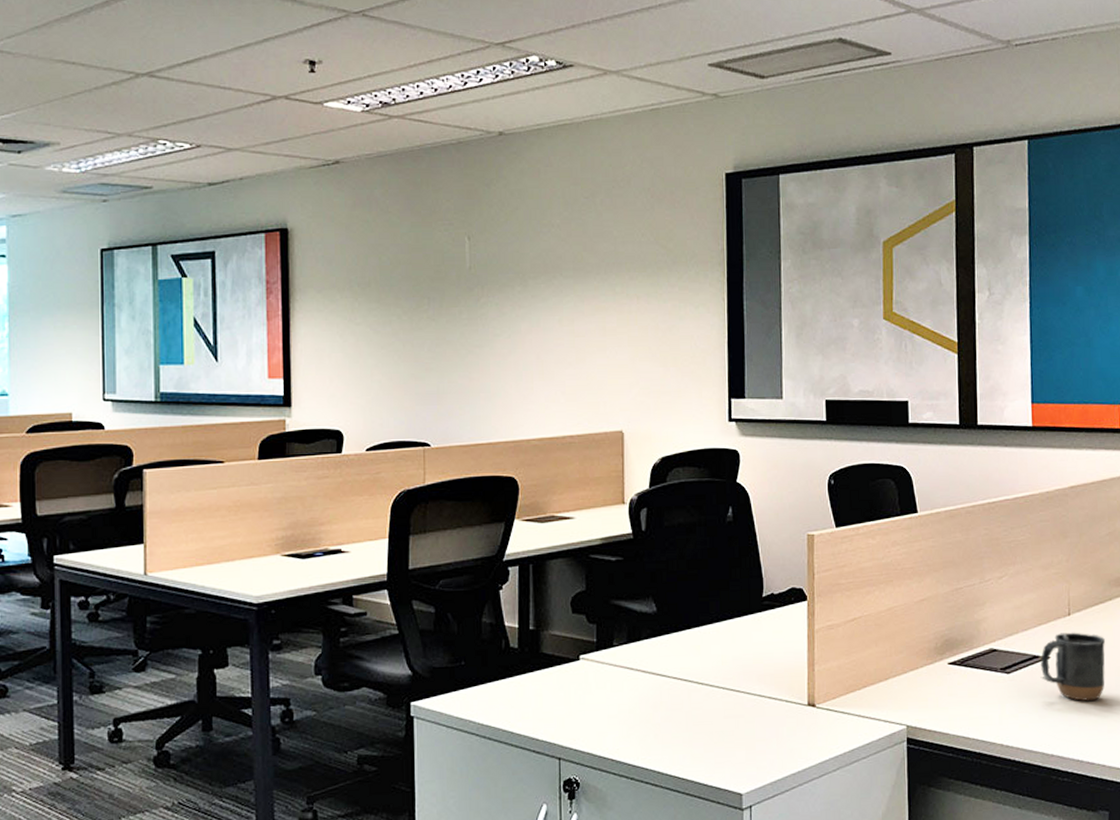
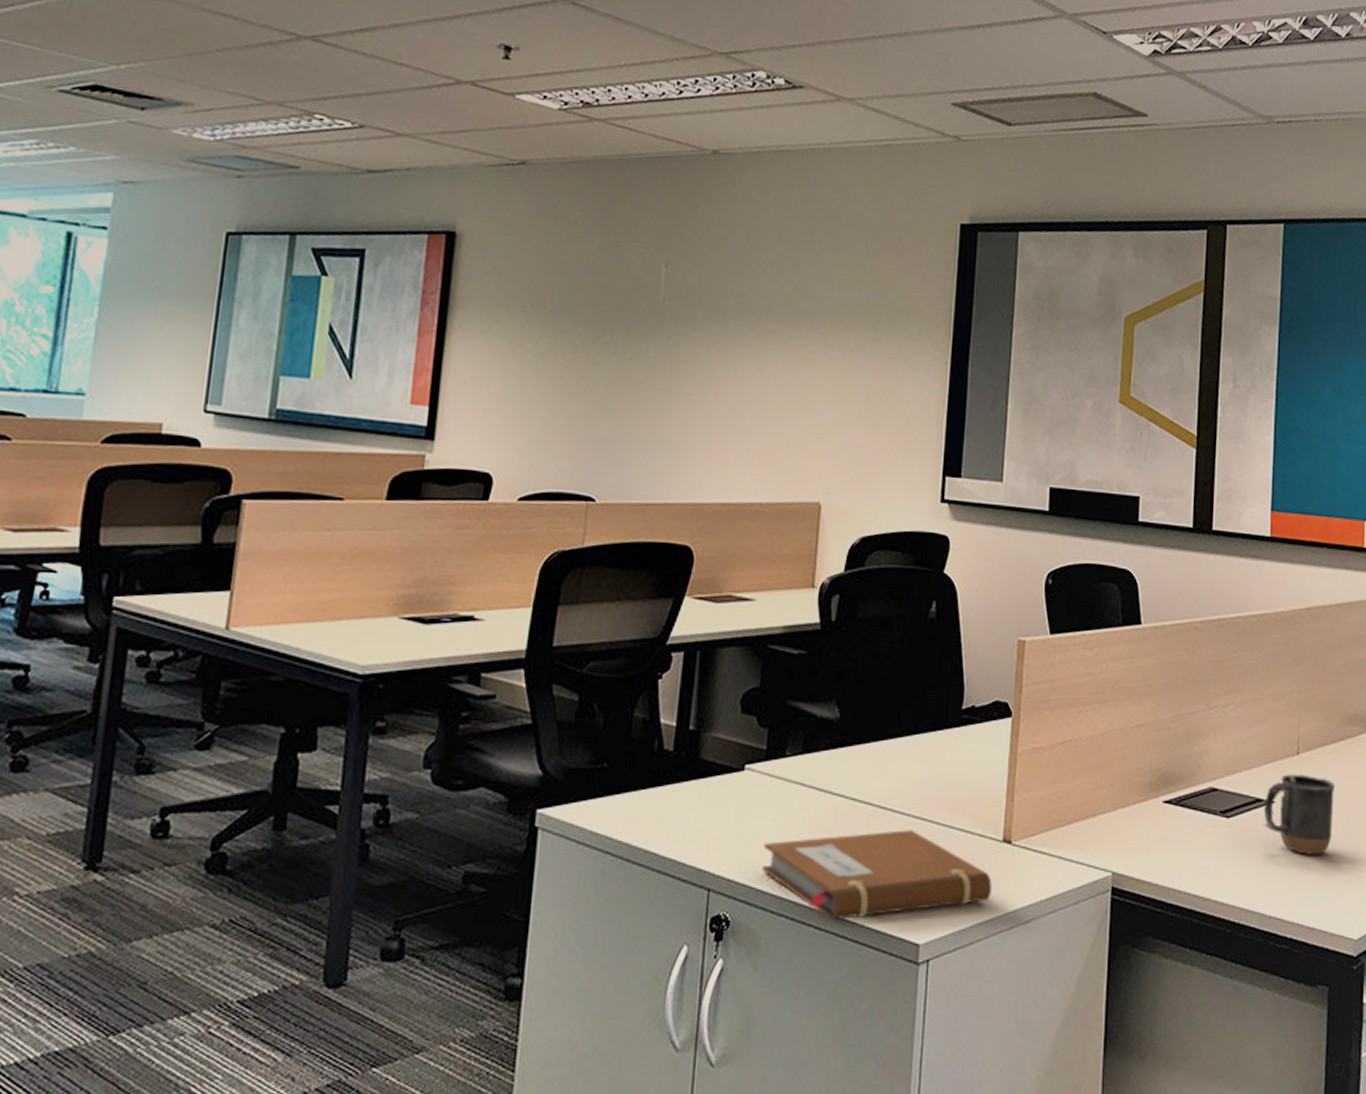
notebook: none [602,700,801,777] -> present [762,830,992,919]

